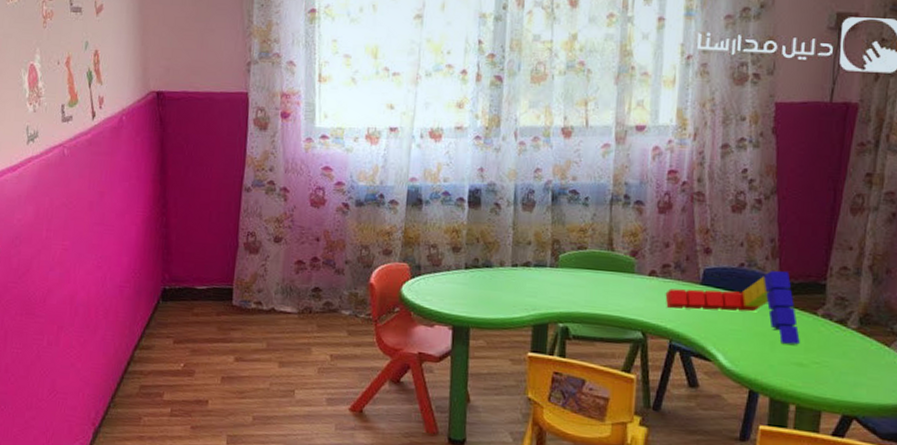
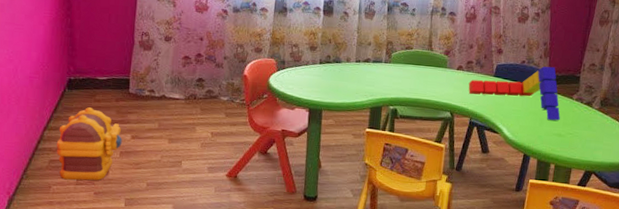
toy chest: none [148,322,224,412] -> present [56,107,122,181]

